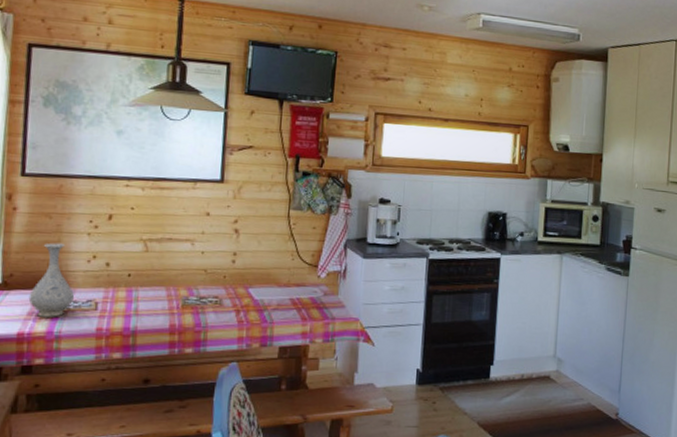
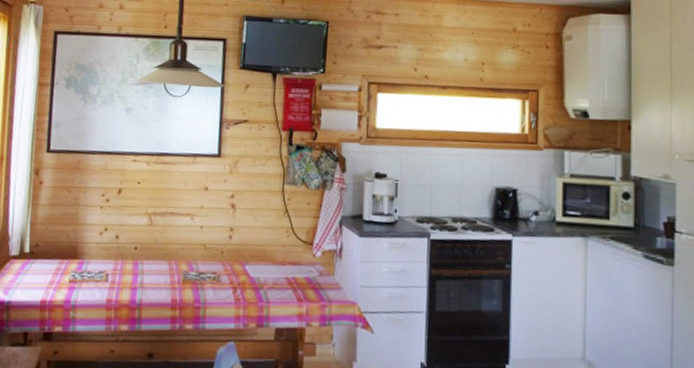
vase: present [28,243,74,318] -> none [50,215,88,288]

